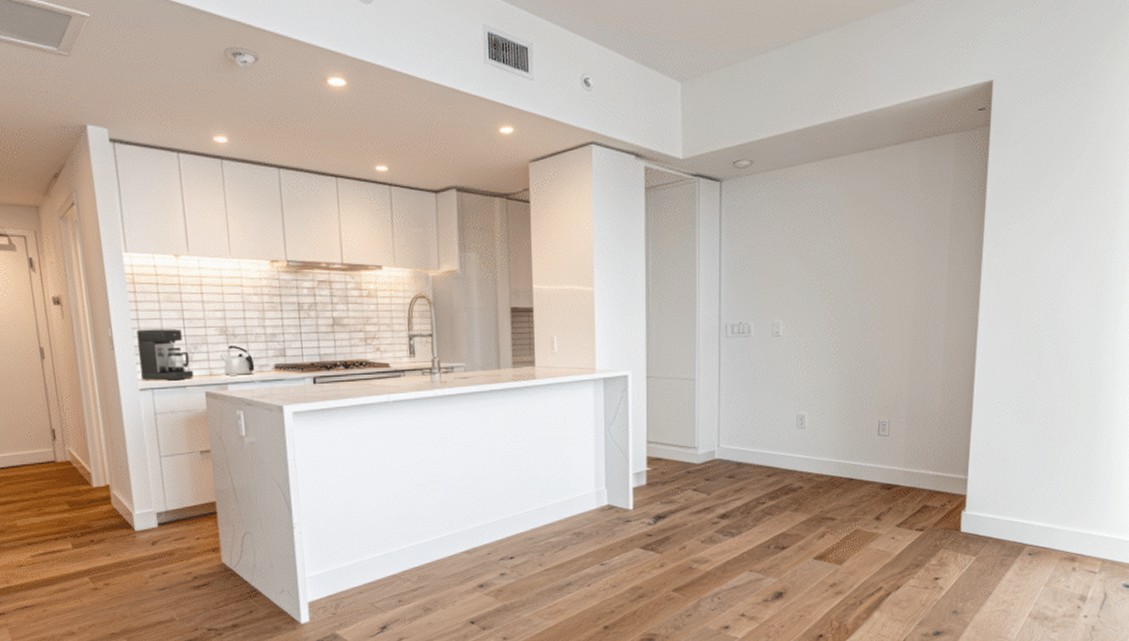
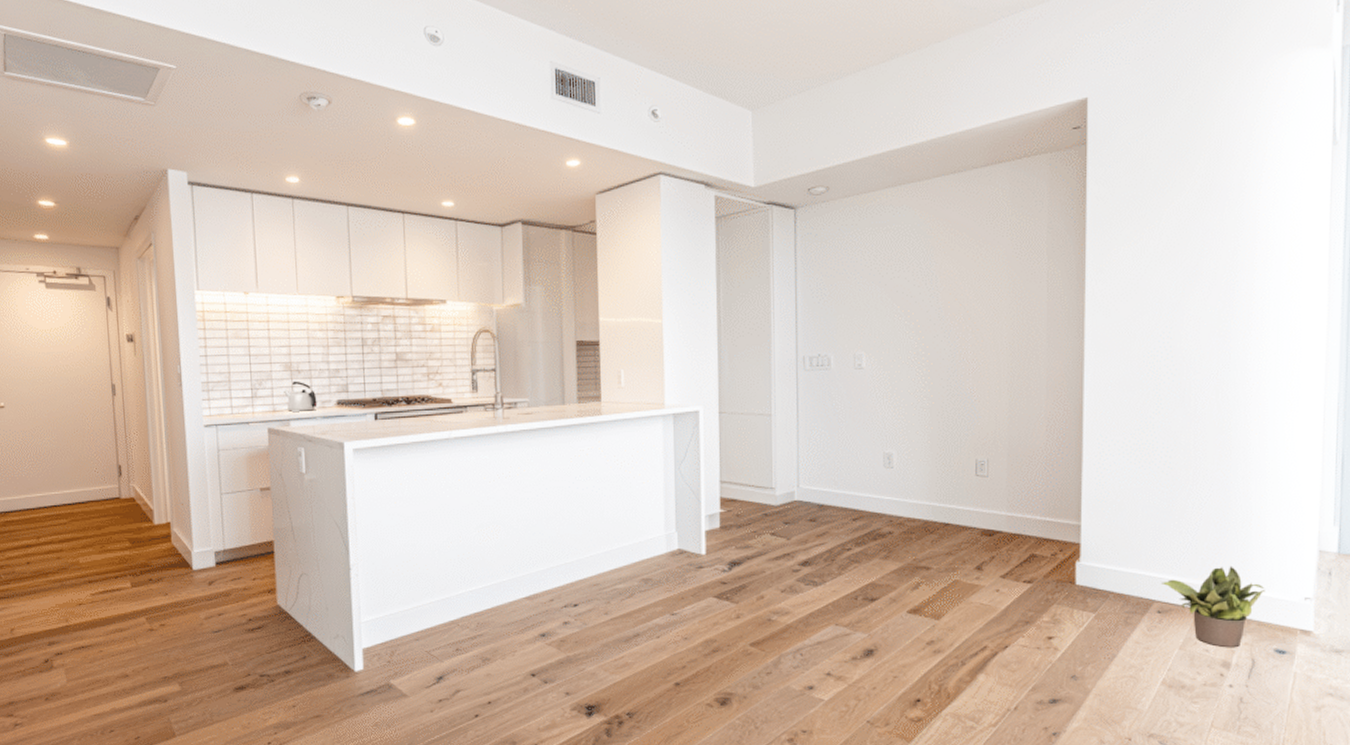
coffee maker: present [136,328,194,381] -> none [204,365,258,417]
potted plant: none [1033,513,1119,584] -> present [1162,566,1265,648]

